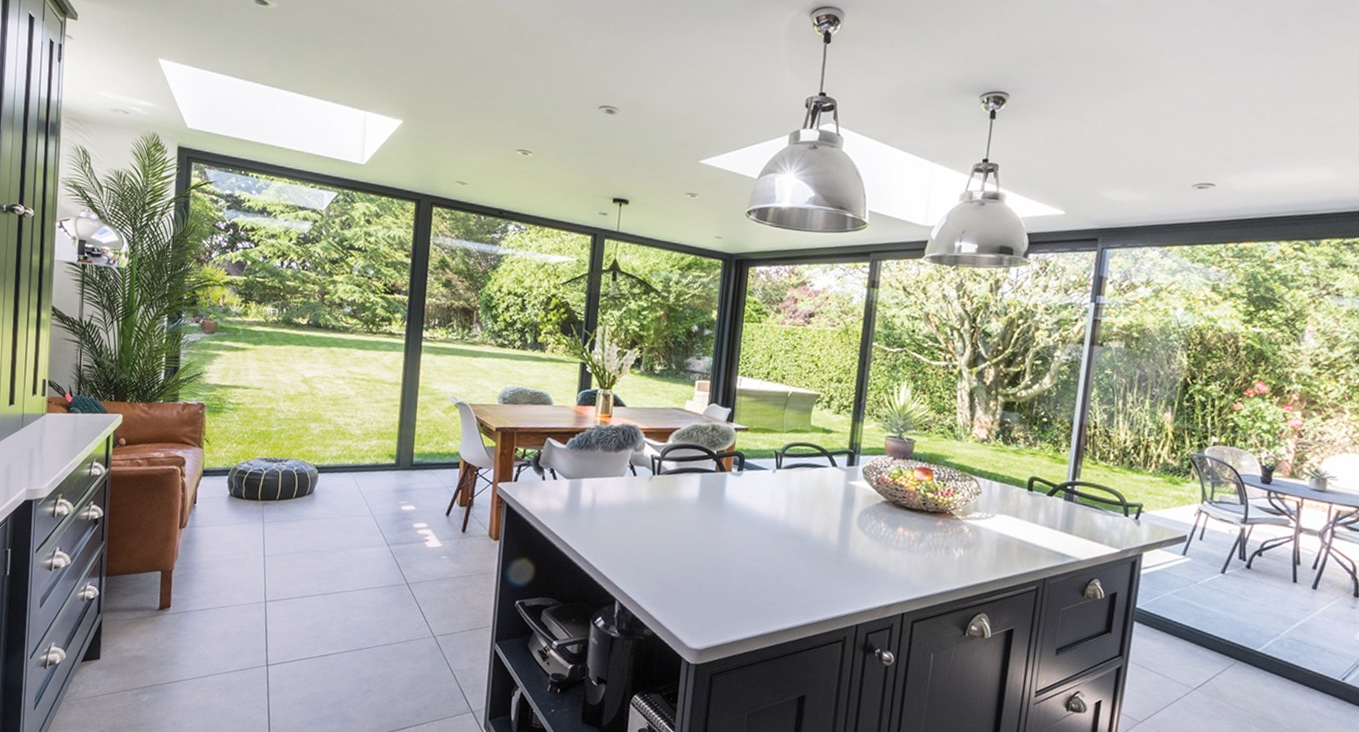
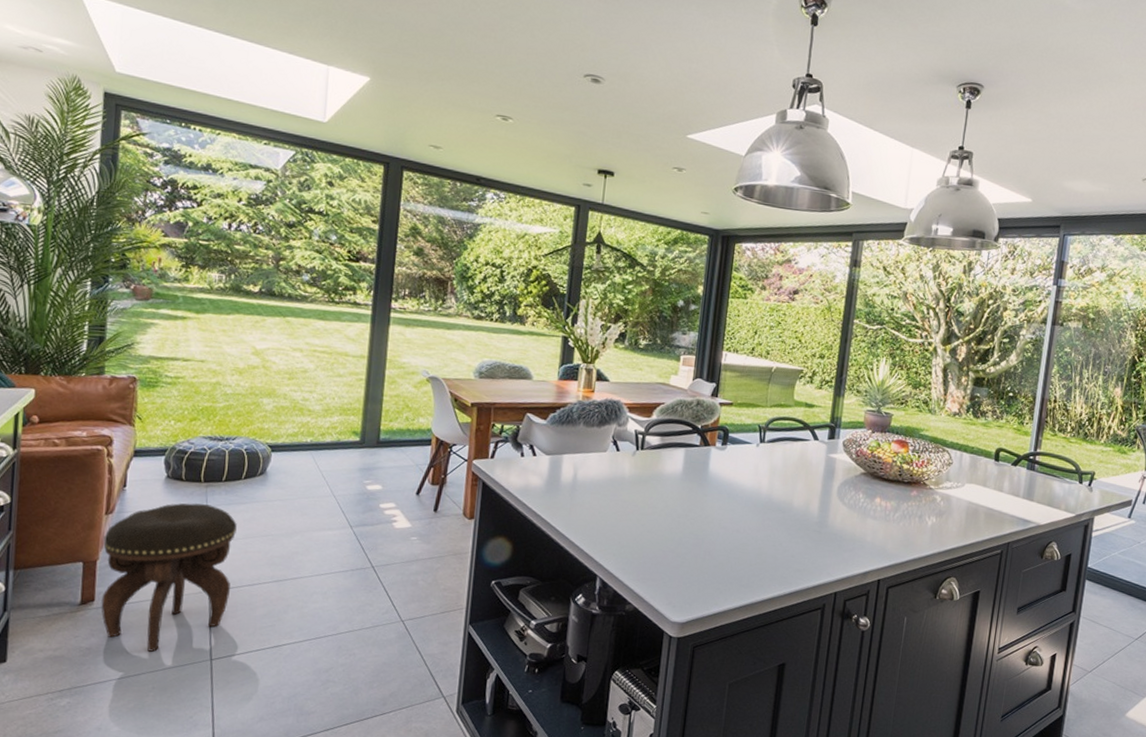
footstool: none [176,519,289,656] -> present [101,503,237,652]

